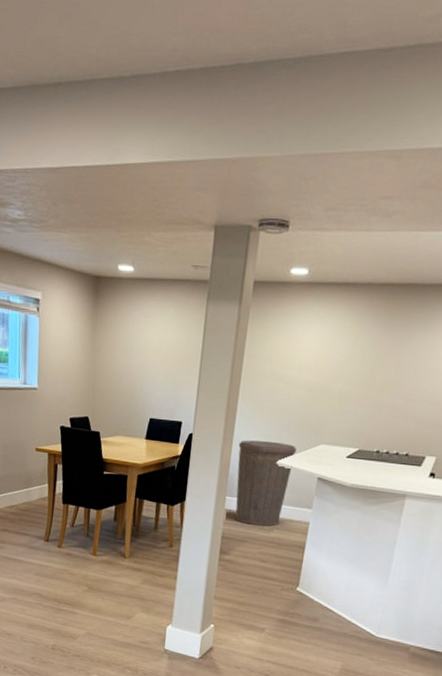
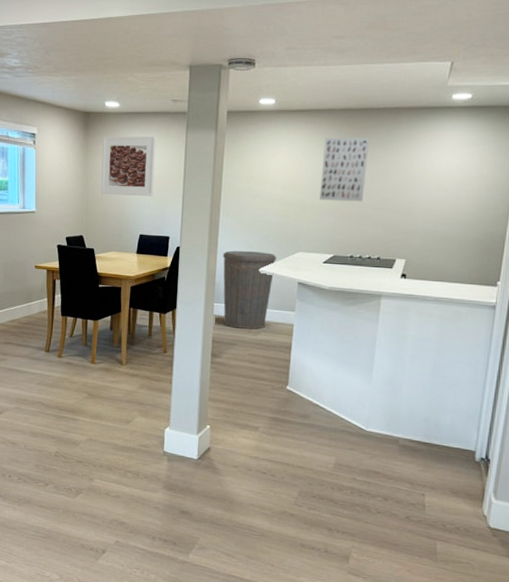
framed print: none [109,305,173,376] -> present [100,136,156,196]
wall art: none [349,316,411,392] -> present [320,137,370,202]

